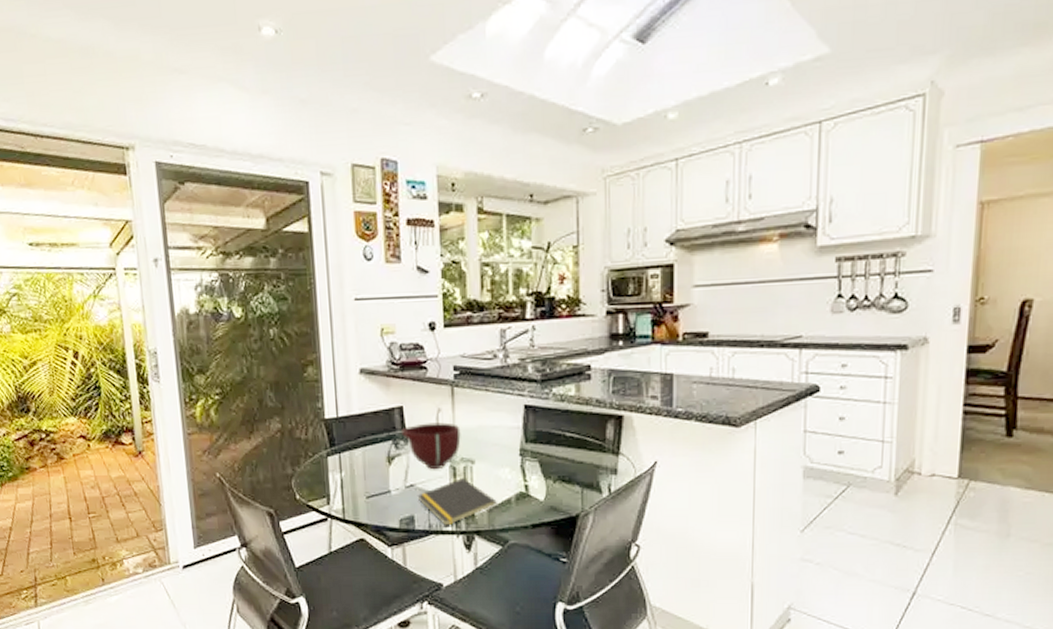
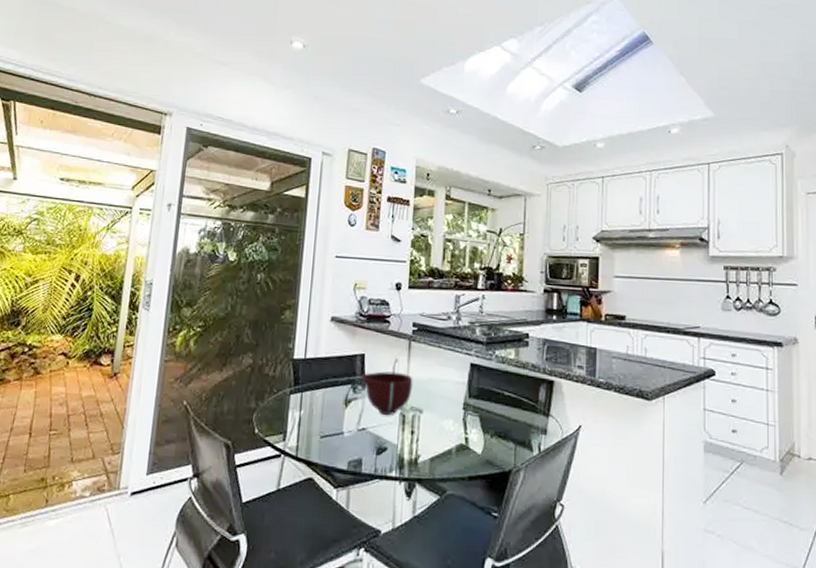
notepad: present [417,478,497,526] -> none [367,426,439,472]

